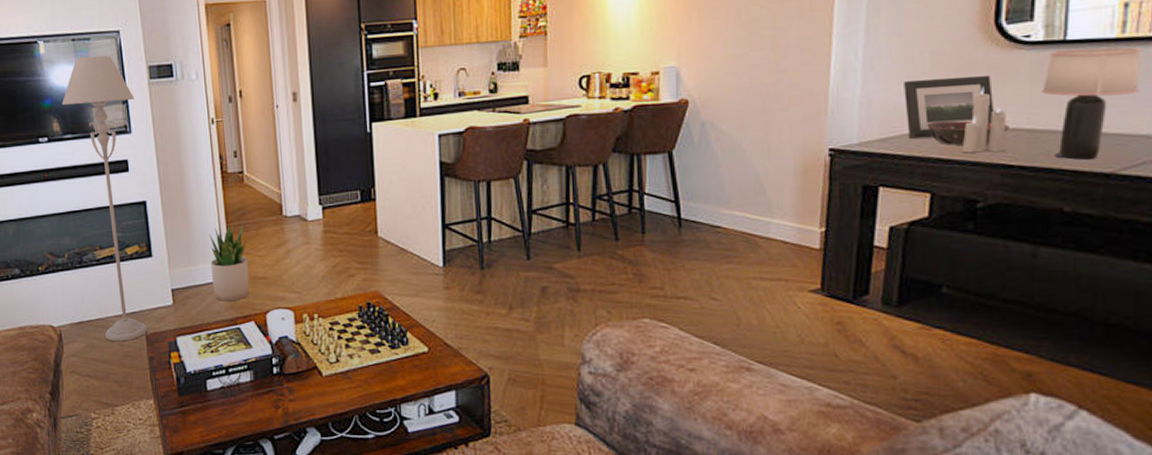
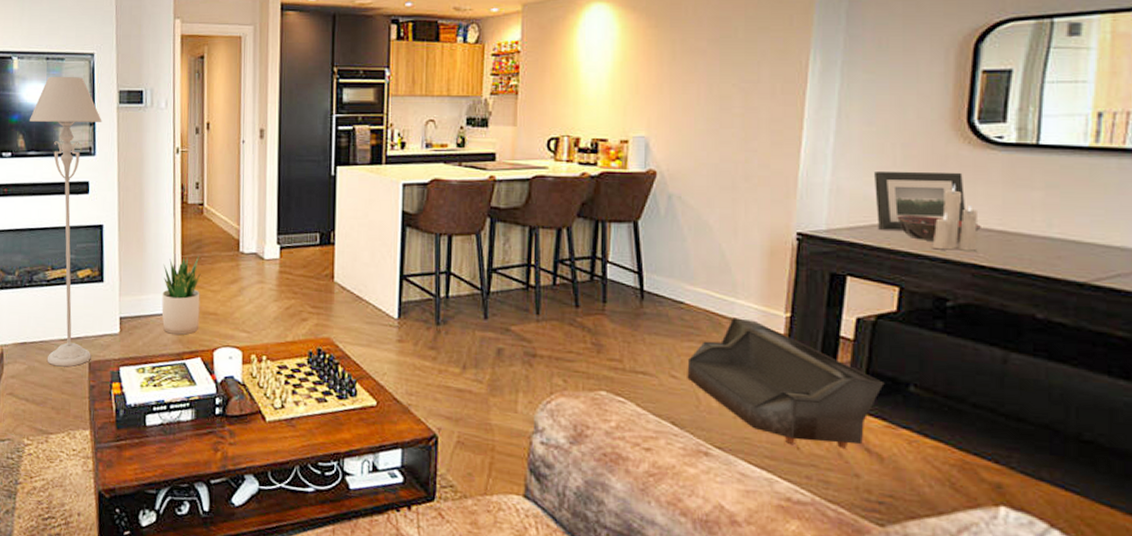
dog bed: none [726,237,918,353] -> present [687,318,885,448]
table lamp: present [1040,47,1143,160] -> none [1013,153,1117,267]

